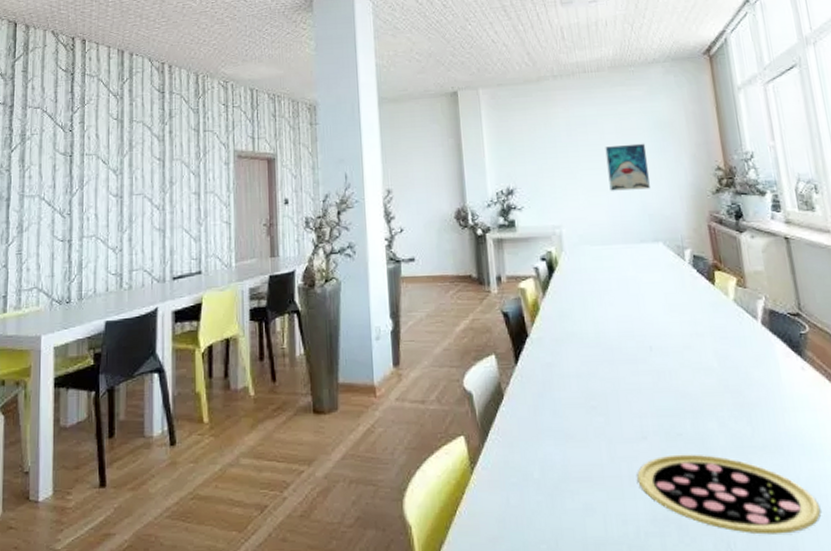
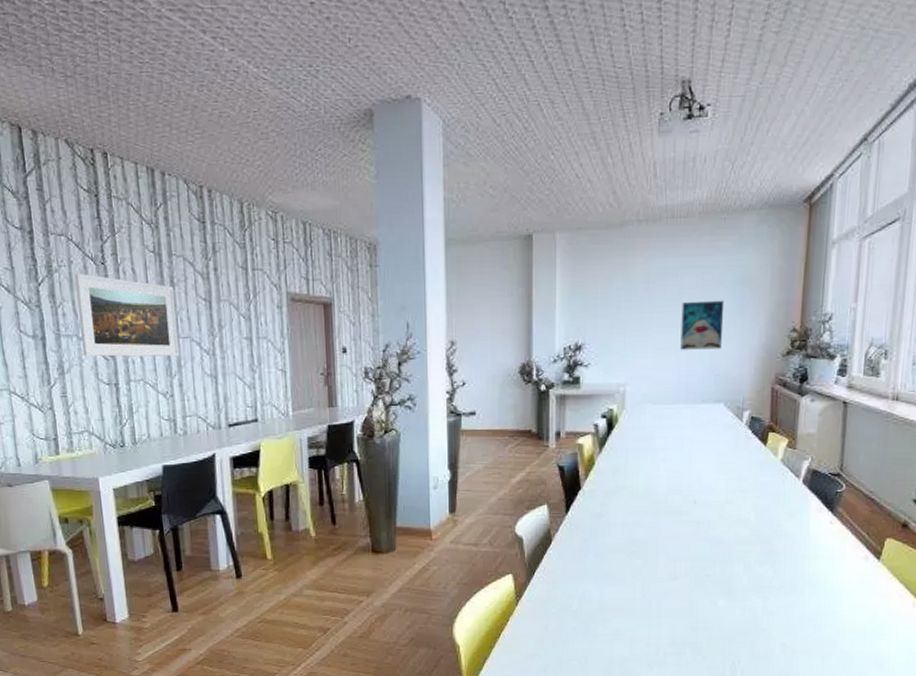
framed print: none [43,139,132,215] -> present [75,272,180,357]
pizza: present [637,454,821,535] -> none [664,592,818,655]

